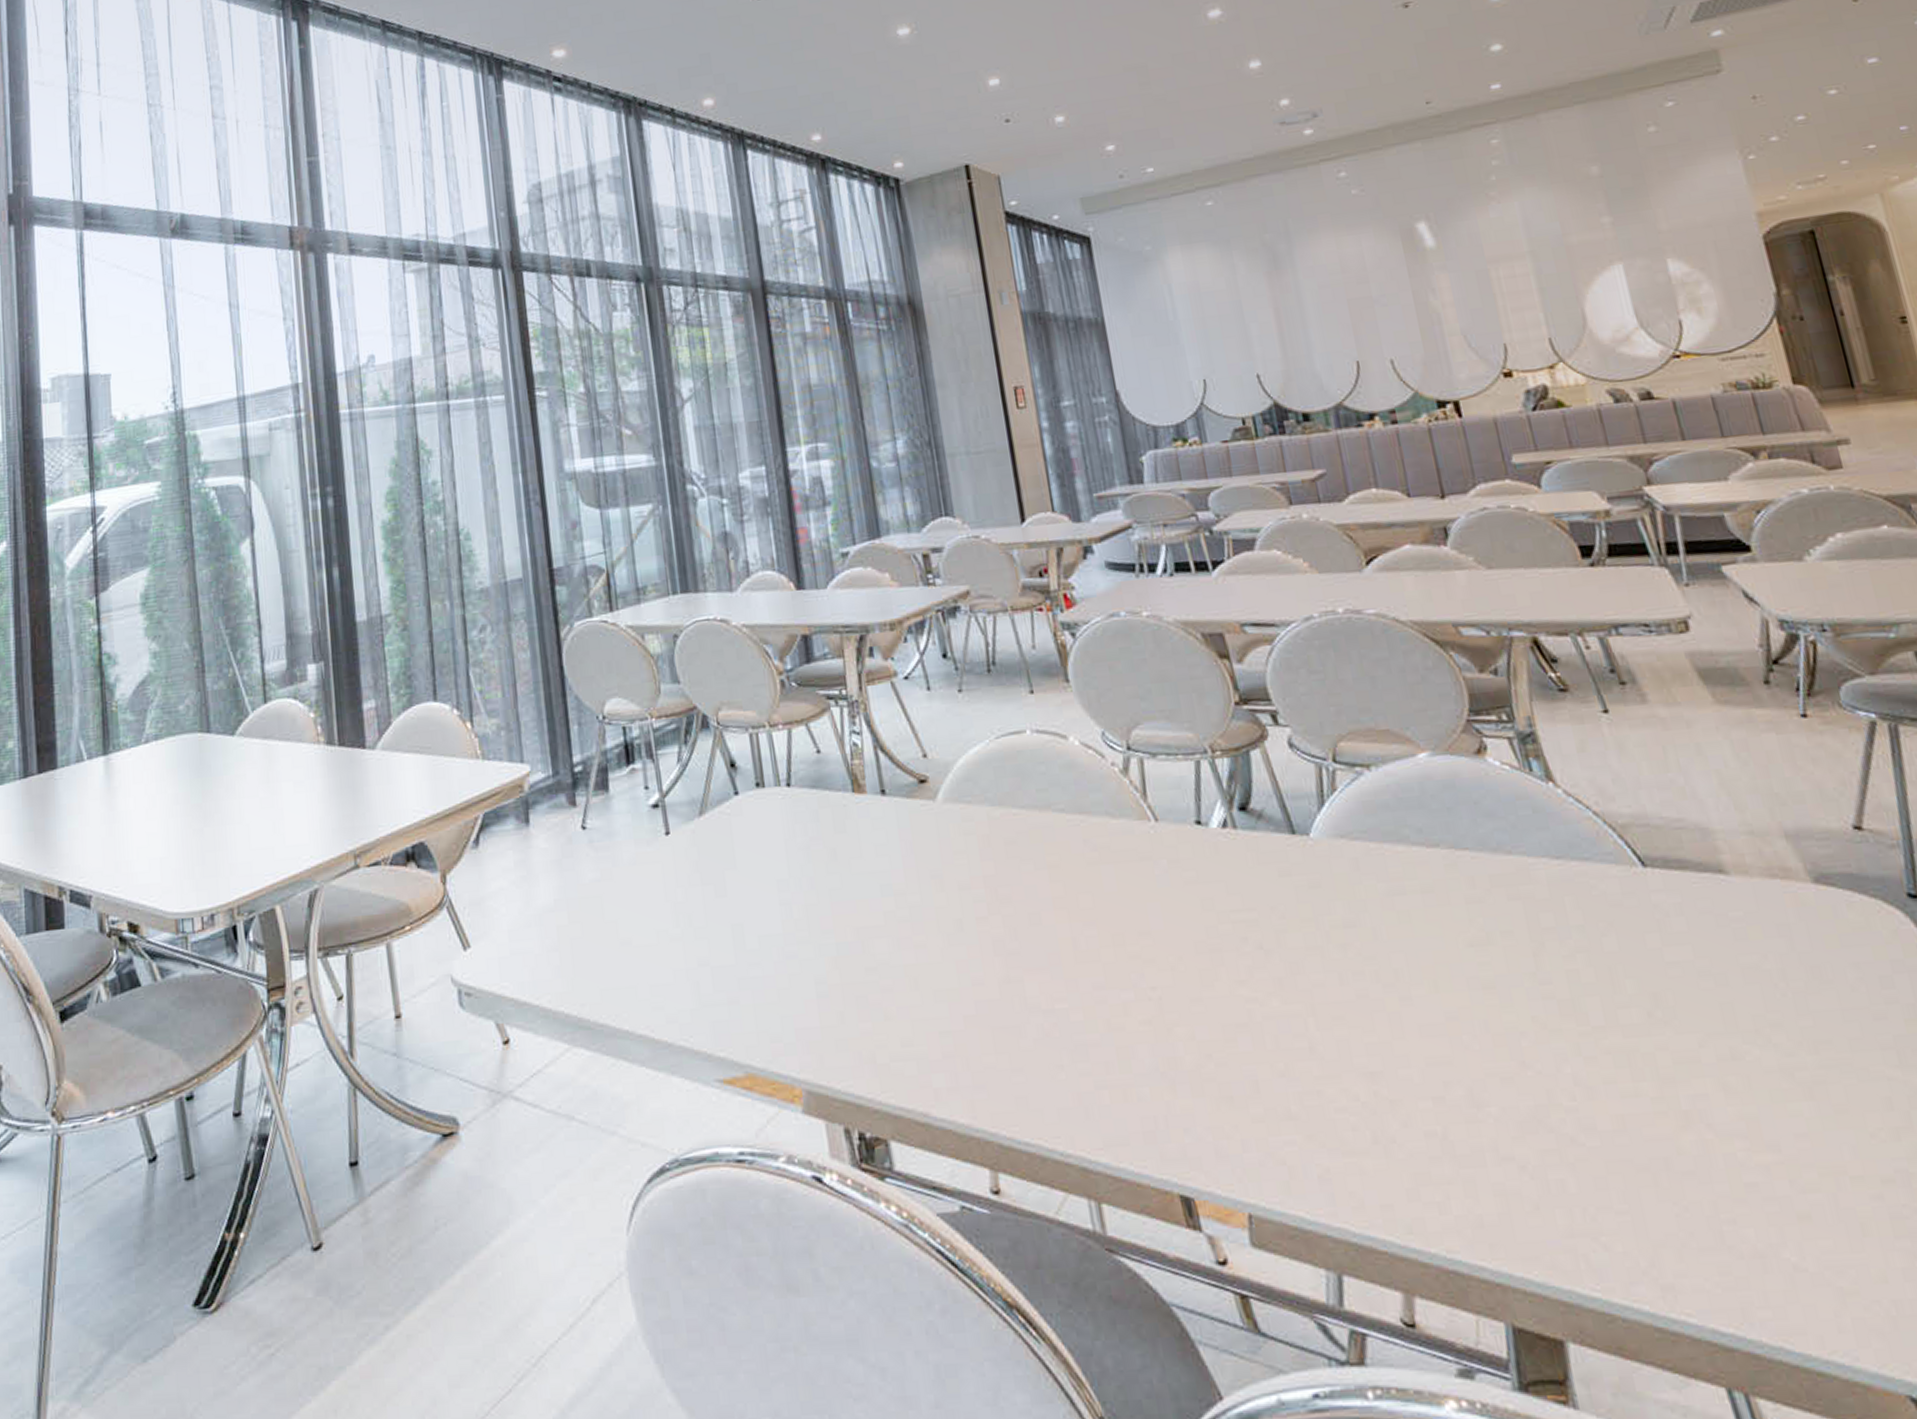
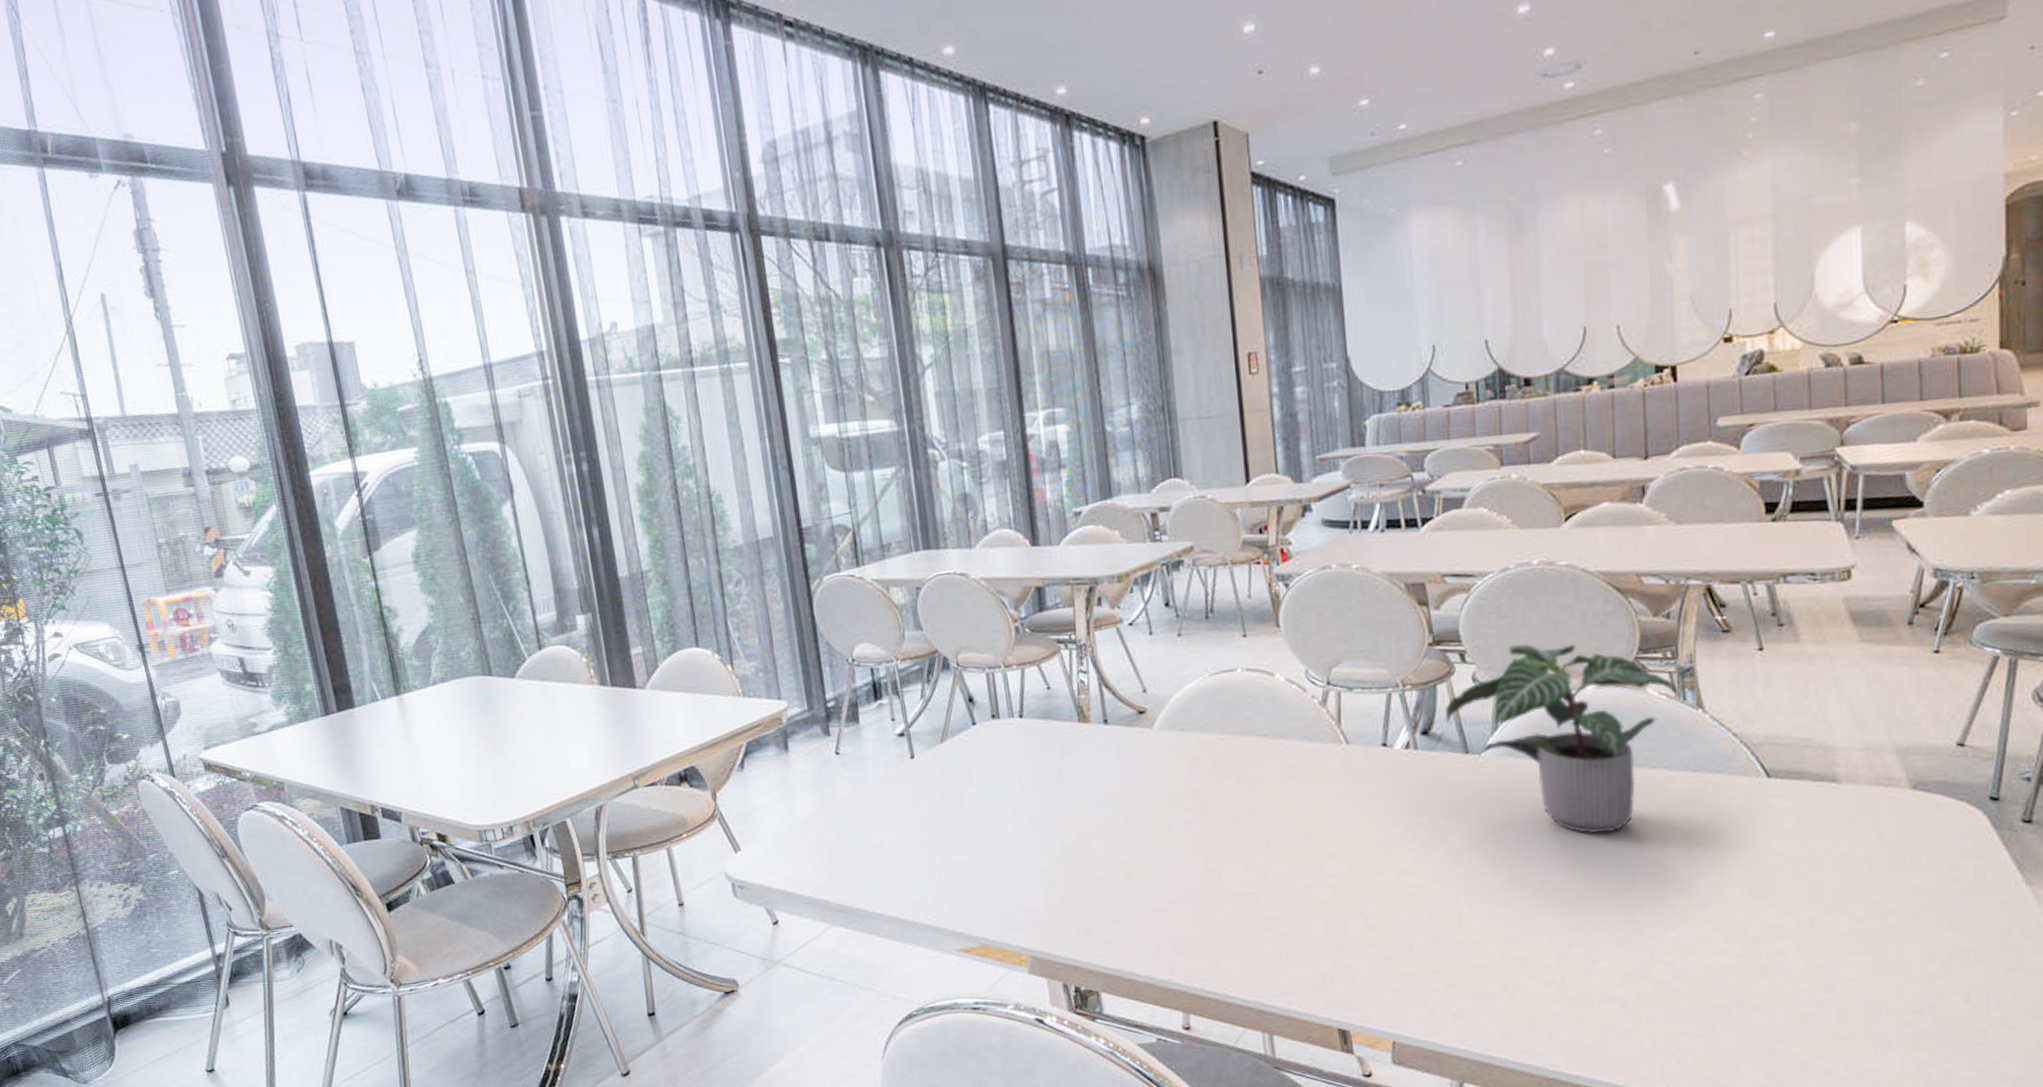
potted plant: none [1262,704,1526,936] -> present [1446,644,1681,834]

